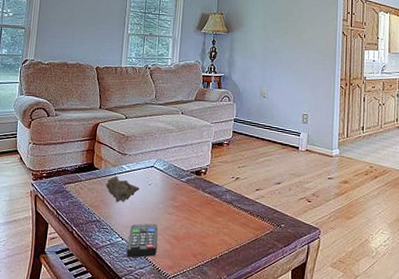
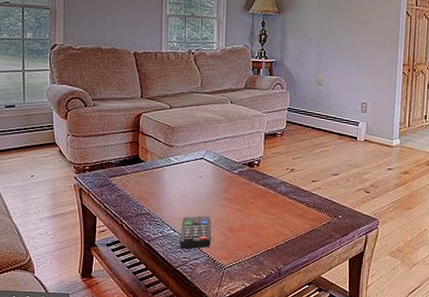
decorative bowl: present [106,175,139,203] -> none [153,168,189,196]

